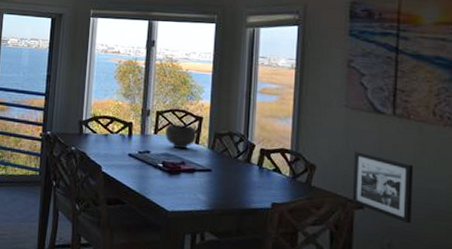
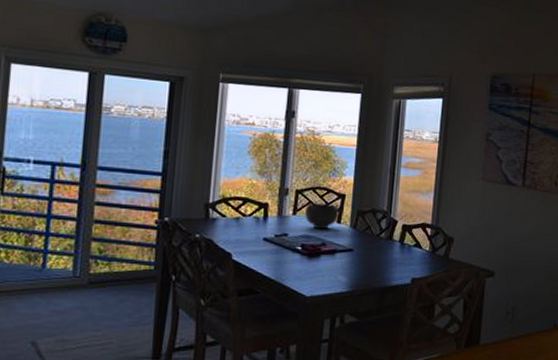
picture frame: present [352,151,414,224] -> none [484,222,537,287]

